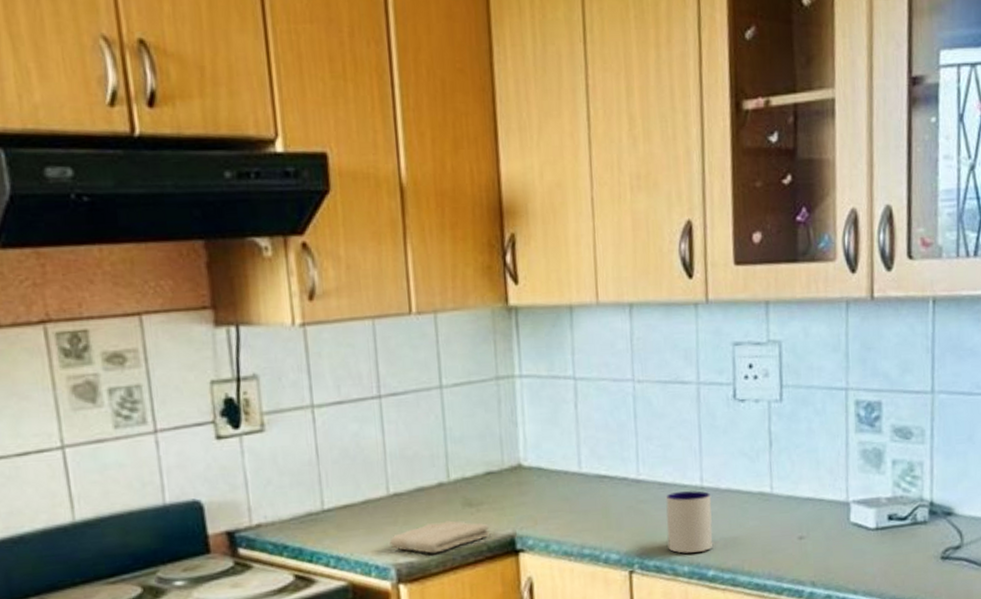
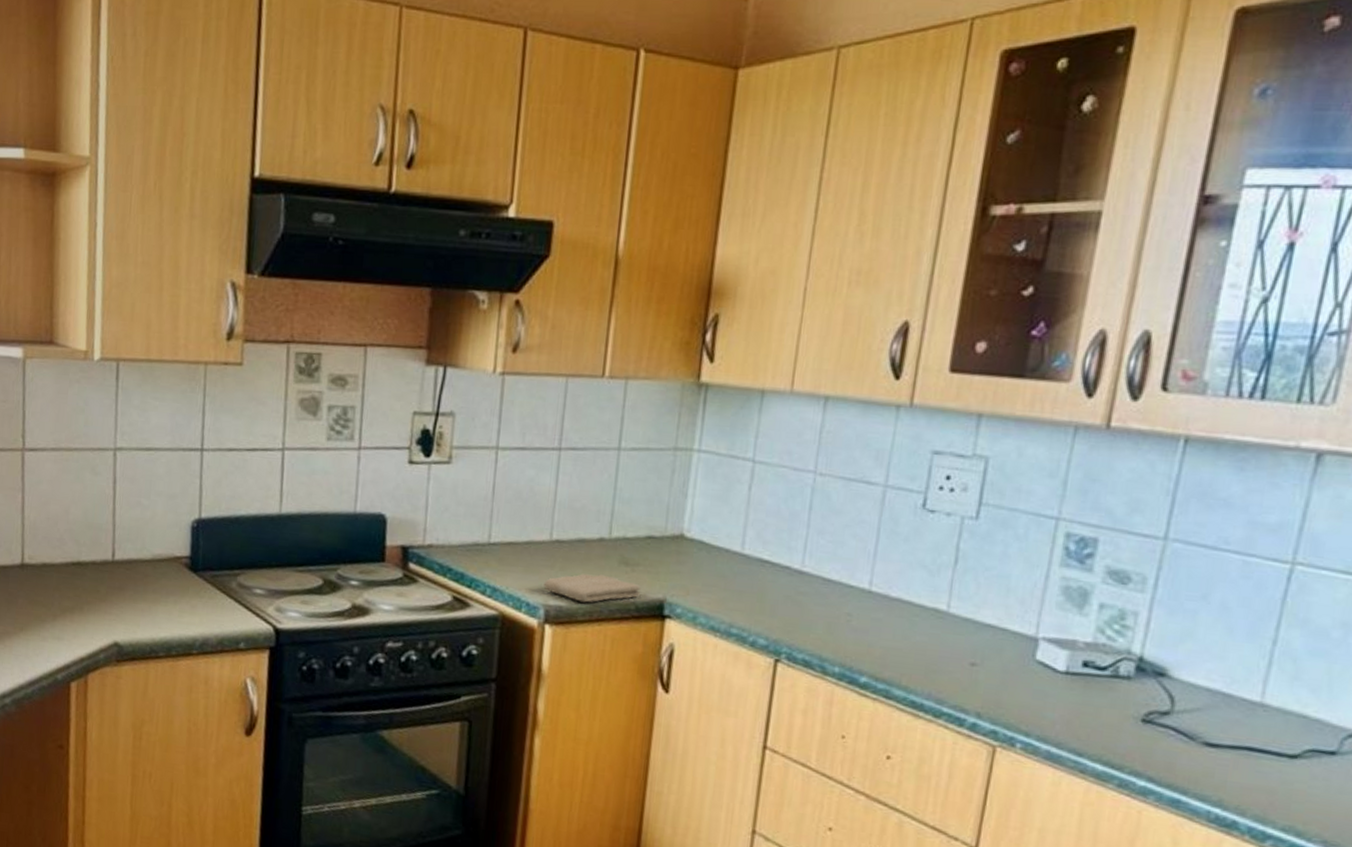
mug: present [666,490,713,553] -> none [821,590,879,657]

